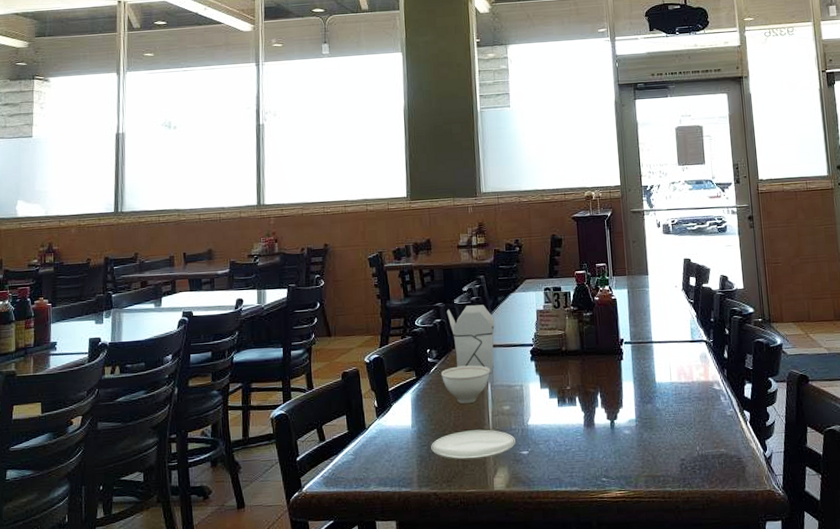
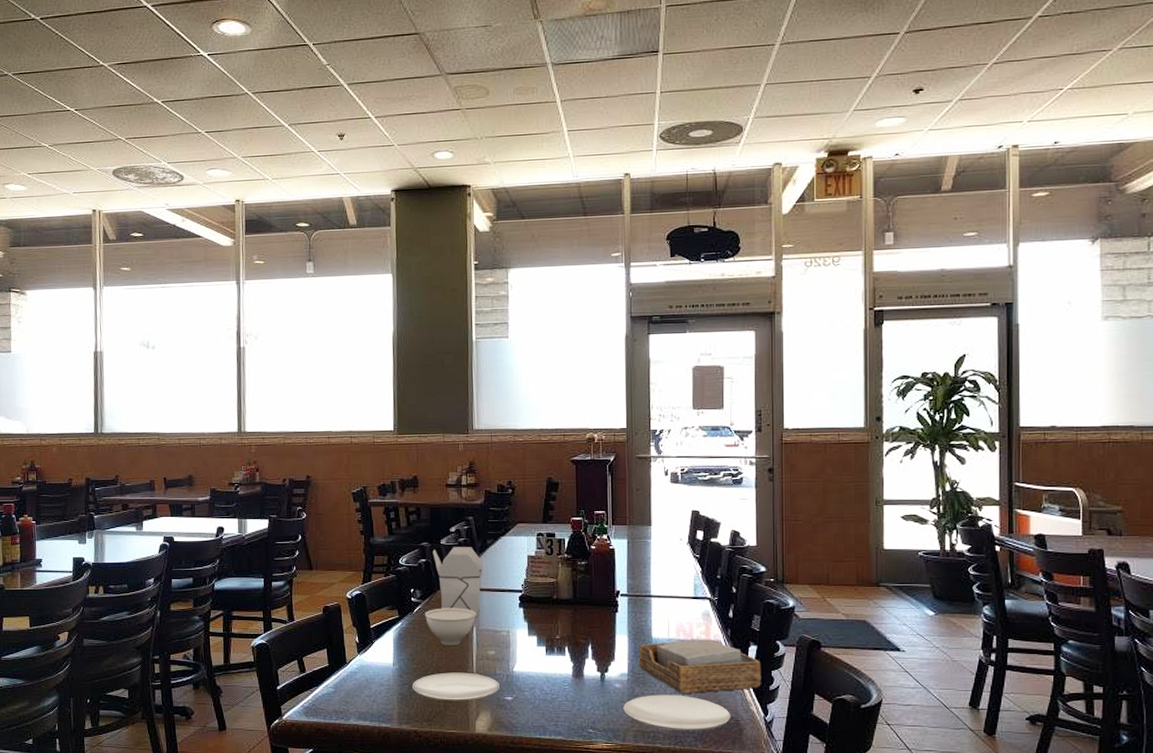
plate: none [633,437,734,473] -> present [623,694,731,732]
napkin holder: none [644,381,759,436] -> present [638,640,762,694]

